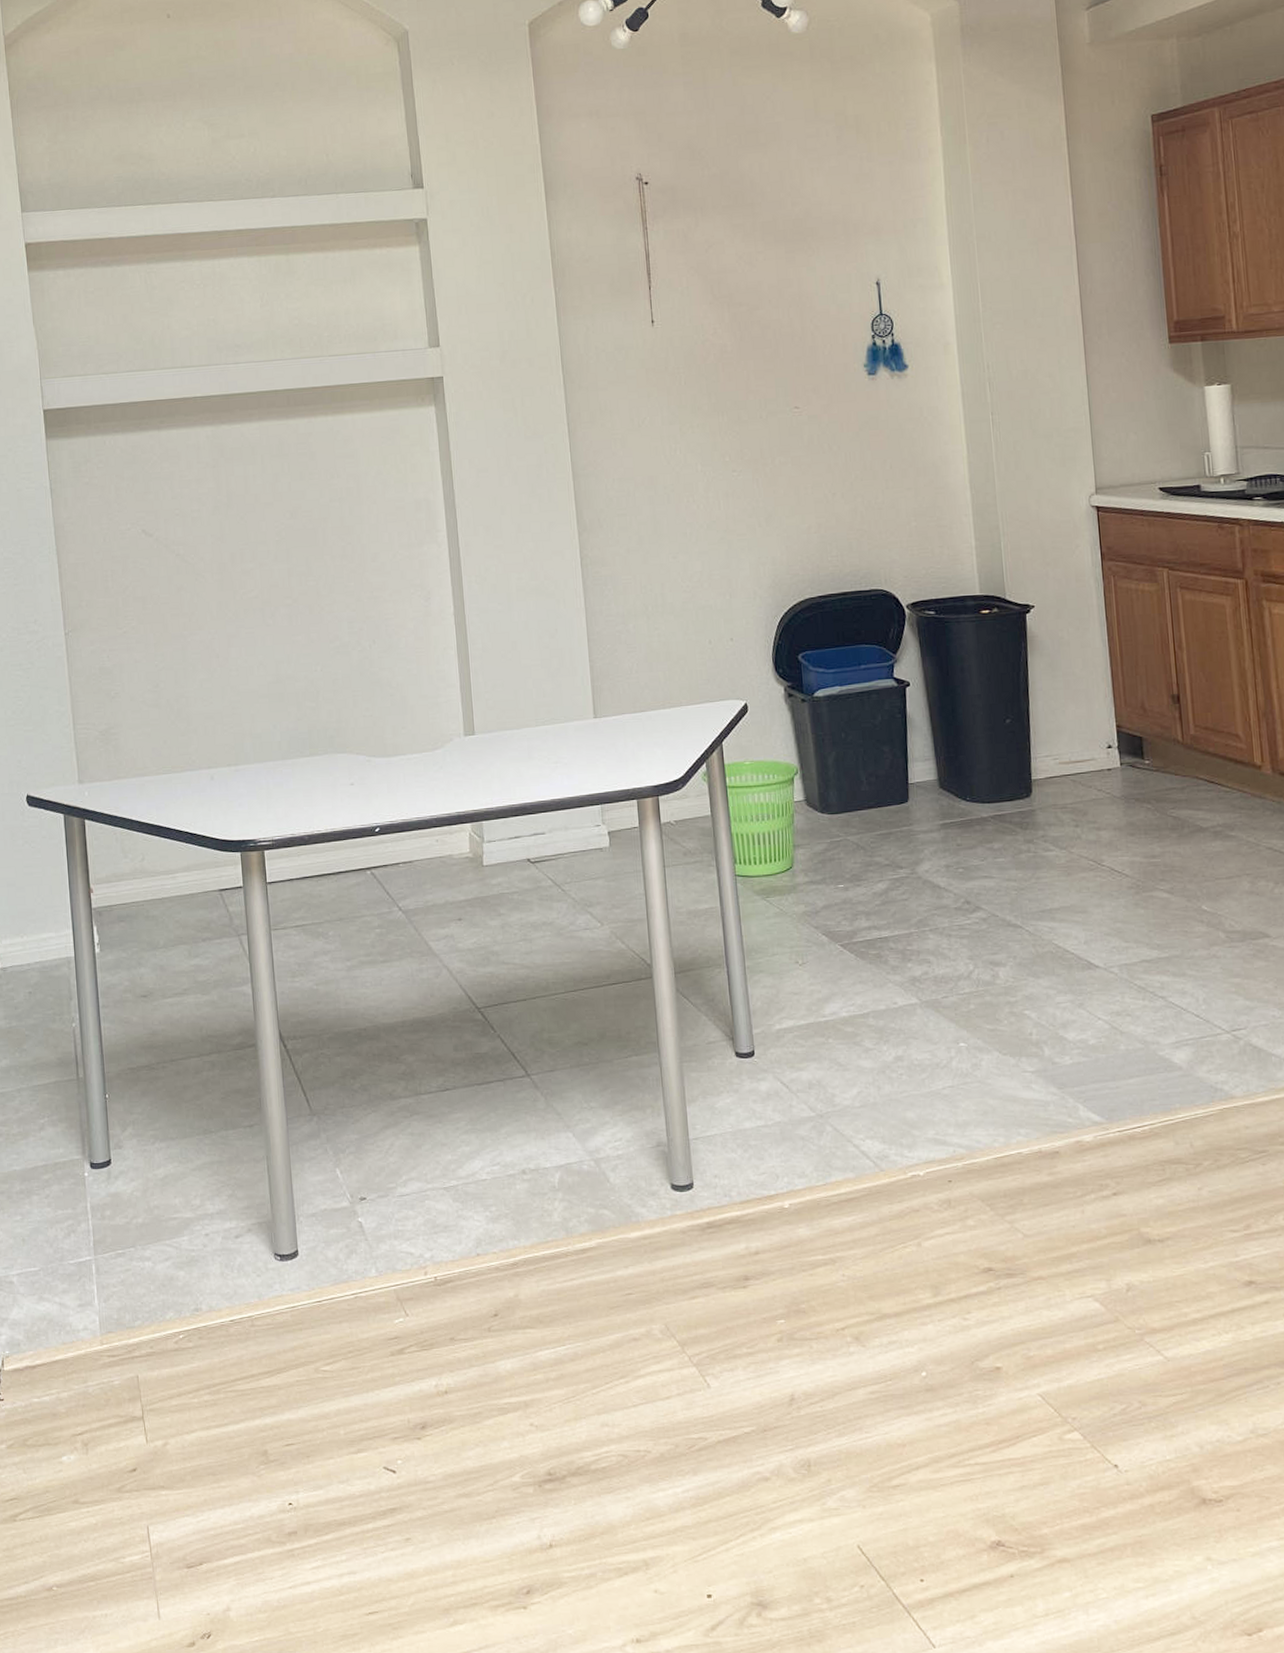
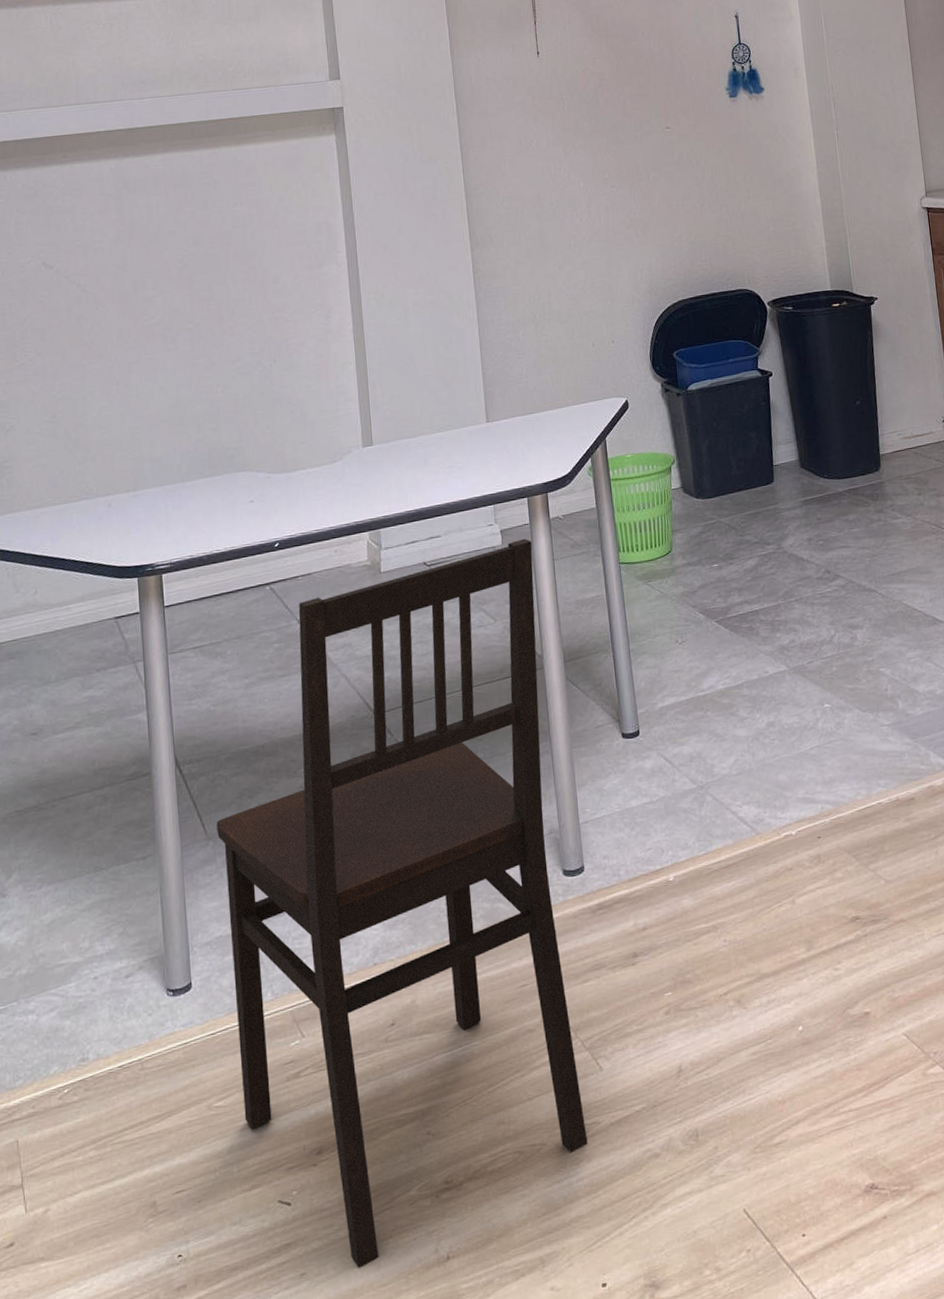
dining chair: none [320,842,694,1542] -> present [216,538,588,1268]

